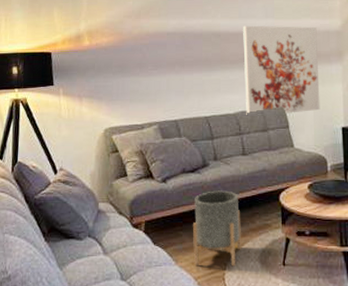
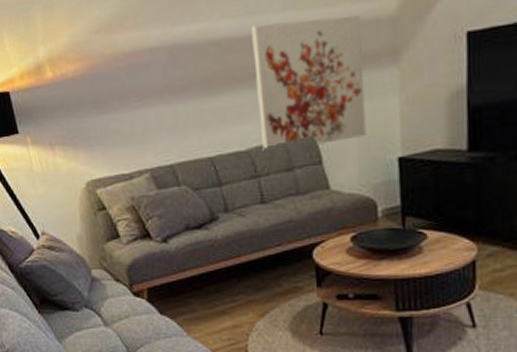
planter: present [192,190,241,267] -> none [203,248,266,337]

